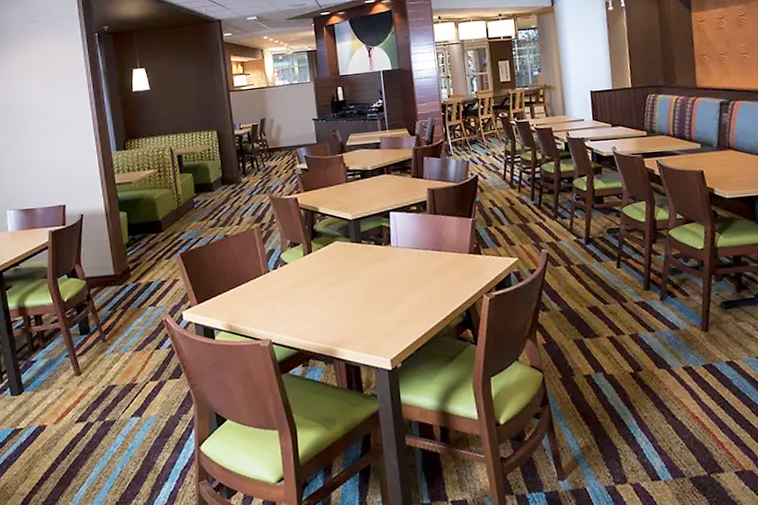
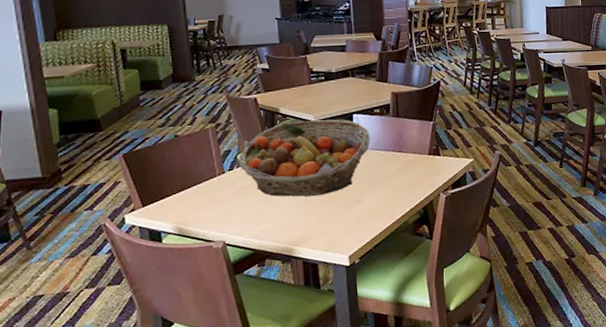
fruit basket: none [282,217,408,297] -> present [239,119,370,197]

